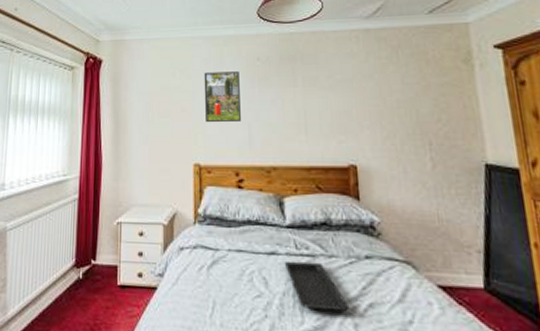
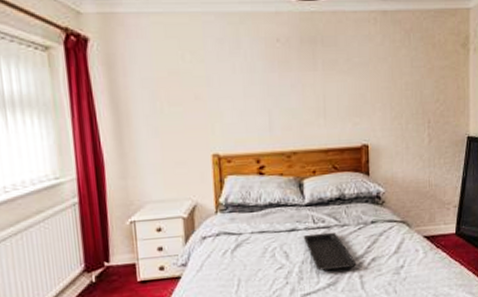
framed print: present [204,71,242,123] -> none [218,54,262,111]

